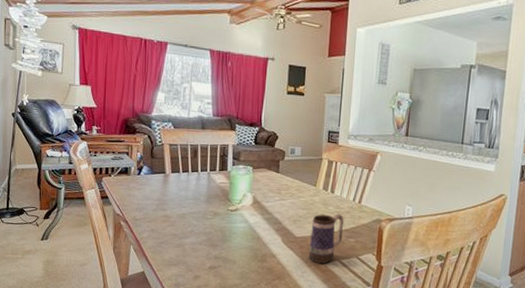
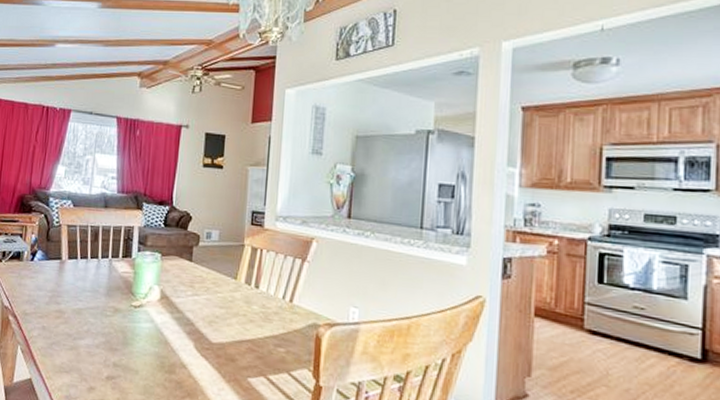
mug: present [308,214,344,264] -> none [226,315,272,379]

